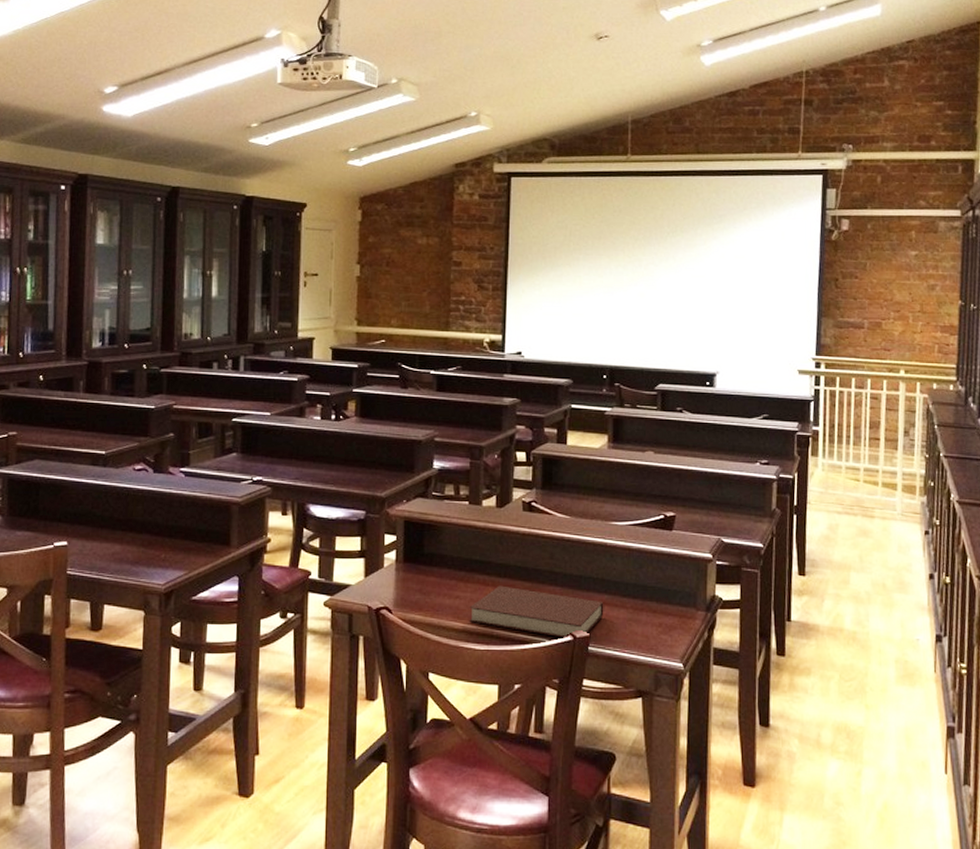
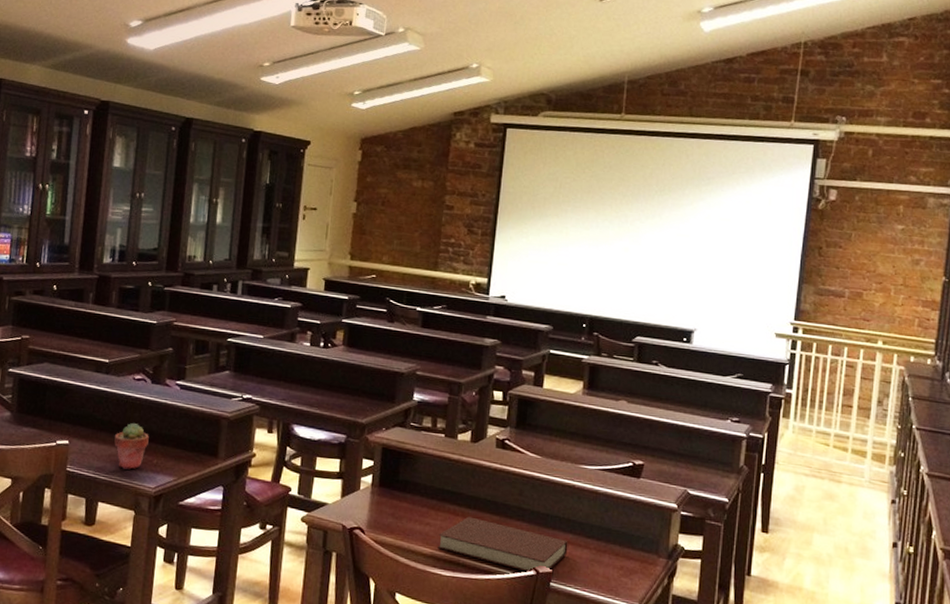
potted succulent: none [116,516,155,567] -> present [114,422,149,470]

